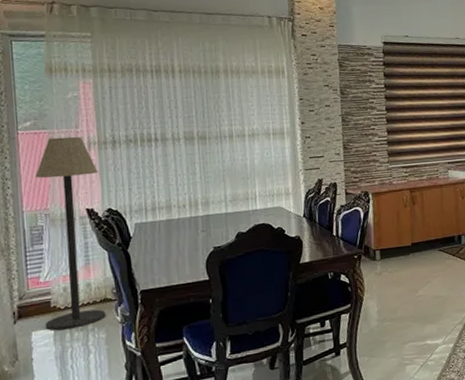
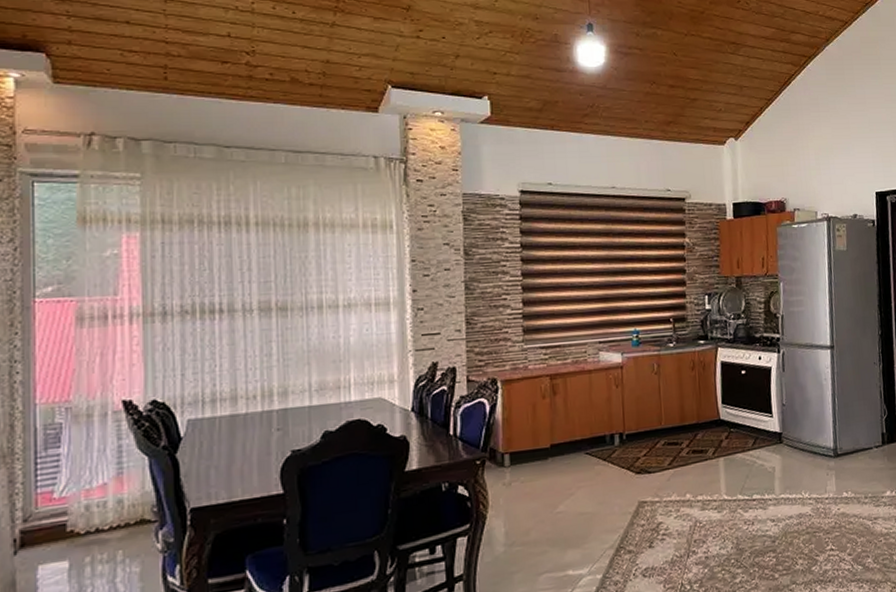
floor lamp: present [34,136,106,331] -> none [54,306,142,564]

